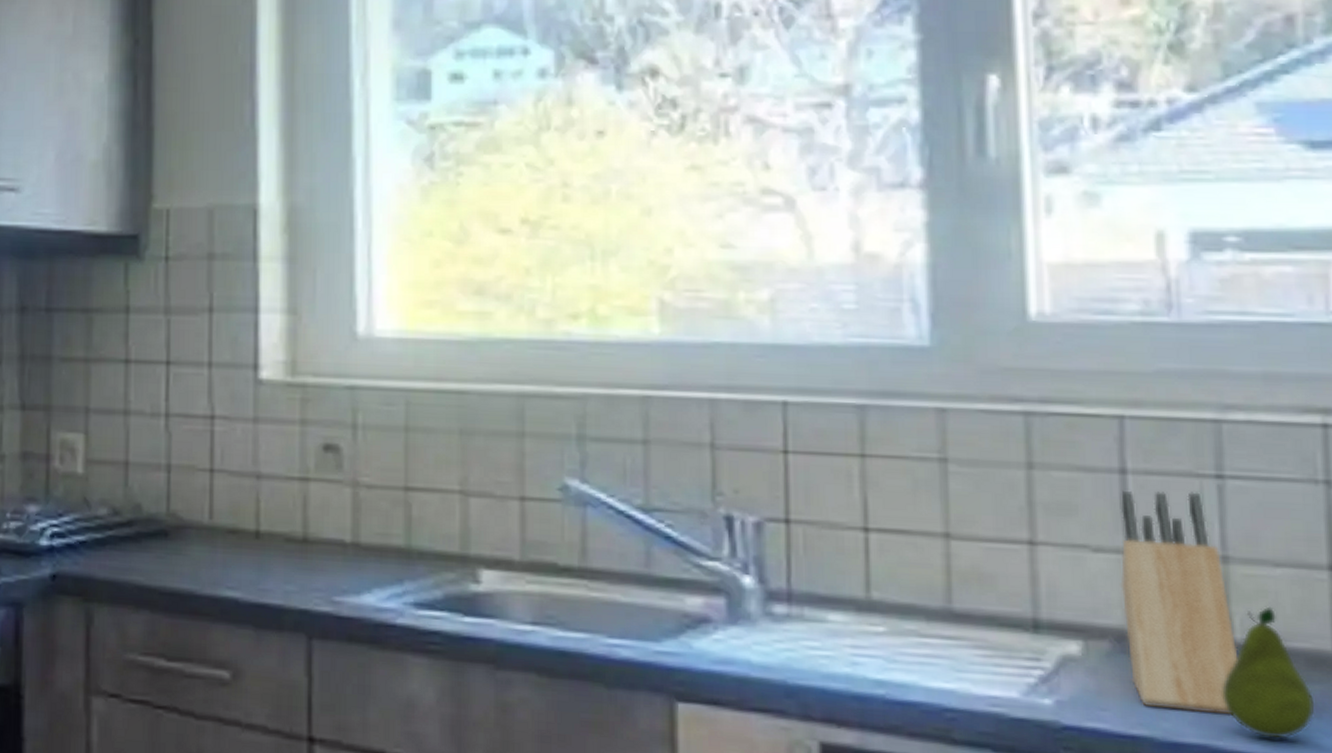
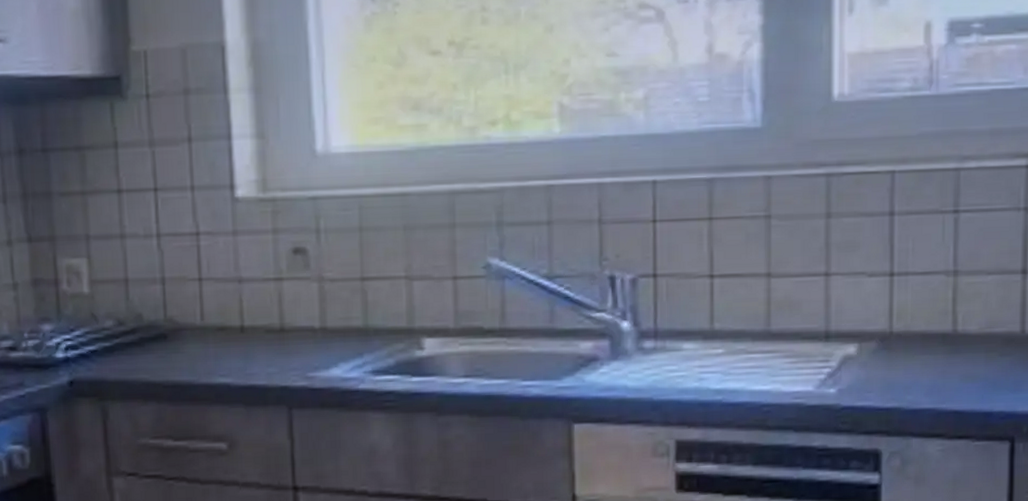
knife block: present [1120,490,1239,714] -> none [885,225,960,386]
fruit: present [1222,606,1316,739] -> none [947,304,1006,398]

